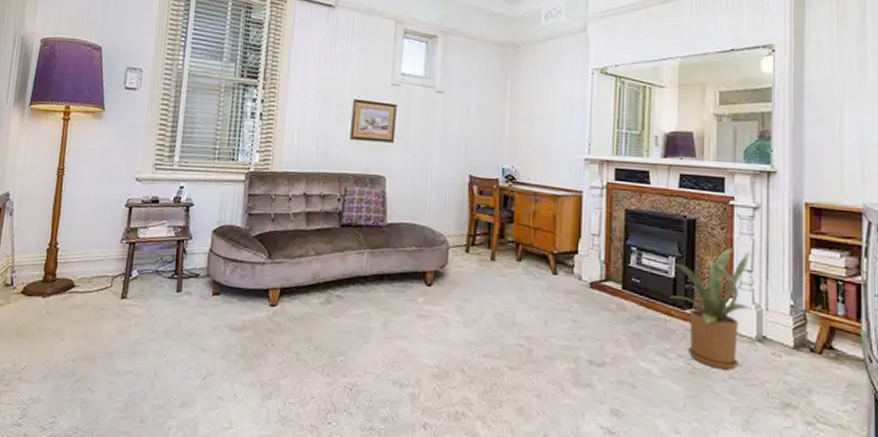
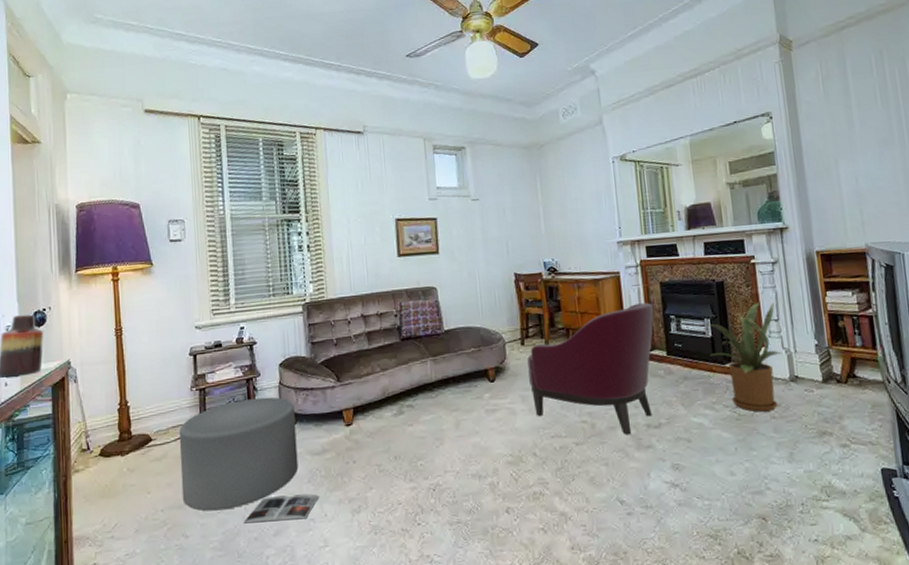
pouf: none [94,261,221,372] -> present [178,397,299,512]
magazine: none [151,365,232,396] -> present [243,493,319,524]
armchair: none [467,228,613,369] -> present [527,303,654,435]

